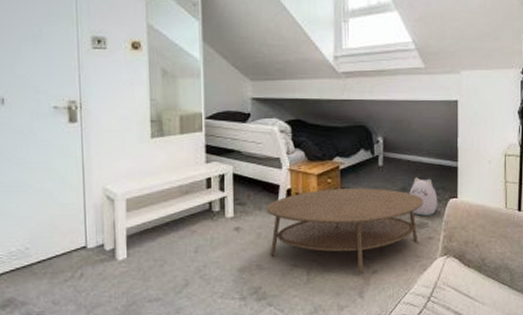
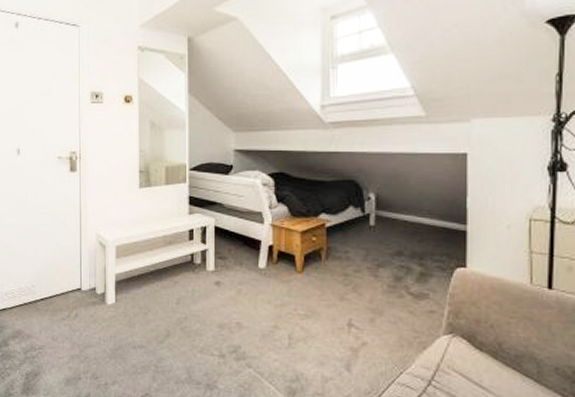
coffee table: present [266,188,424,274] -> none [247,248,423,344]
plush toy: present [409,177,438,216] -> none [406,240,441,285]

